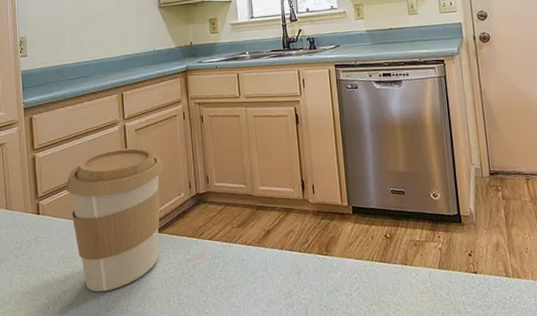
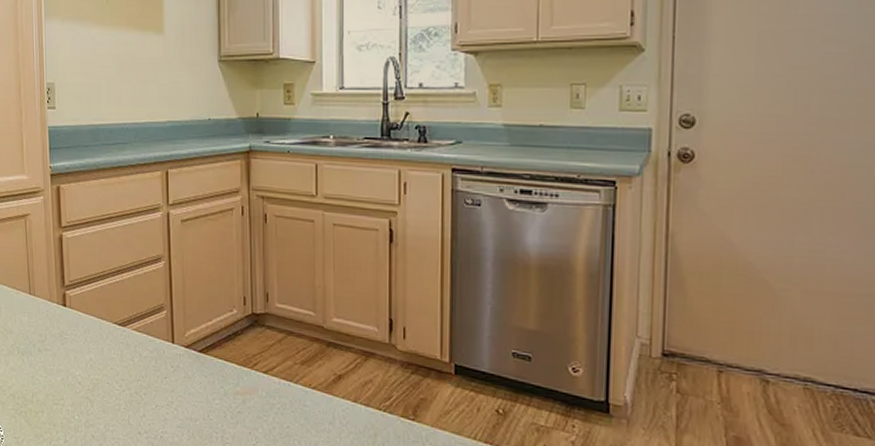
coffee cup: present [65,148,164,292] -> none [96,241,213,411]

